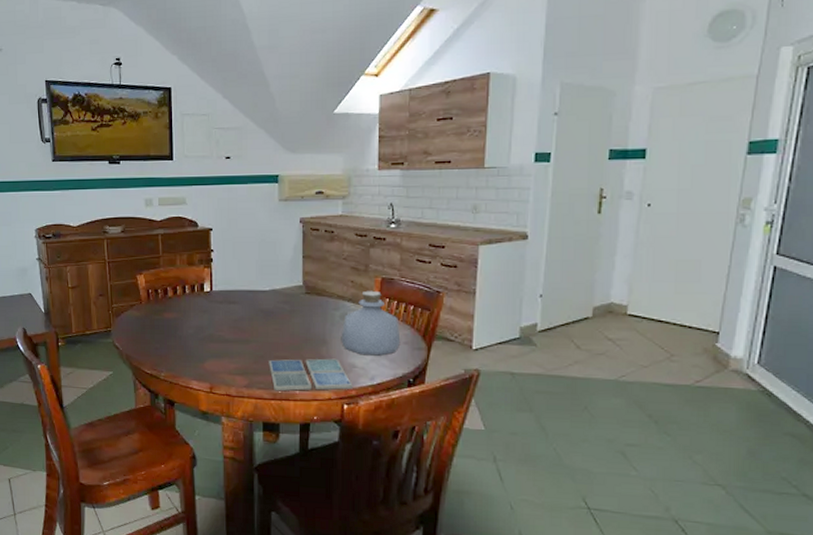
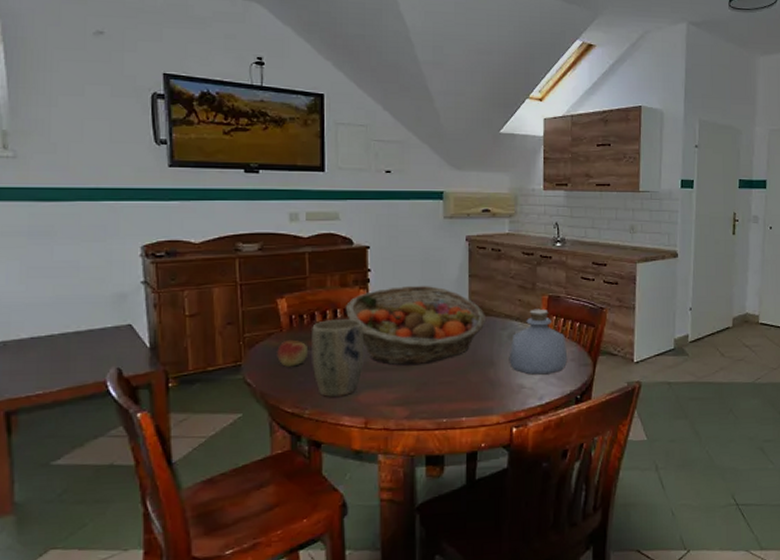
apple: none [138,311,162,334] -> present [277,339,307,367]
plant pot: none [164,295,208,363] -> present [310,319,364,397]
fruit basket: none [193,265,320,339] -> present [346,285,487,366]
drink coaster: present [269,358,353,391] -> none [432,380,521,420]

